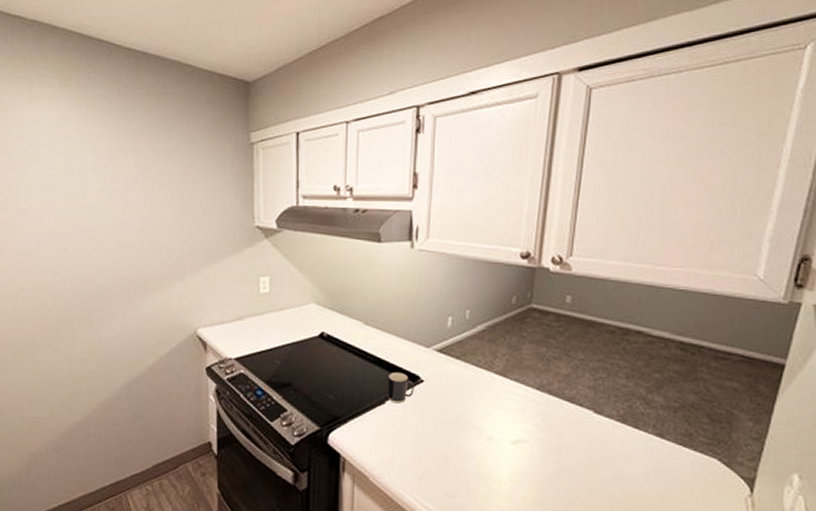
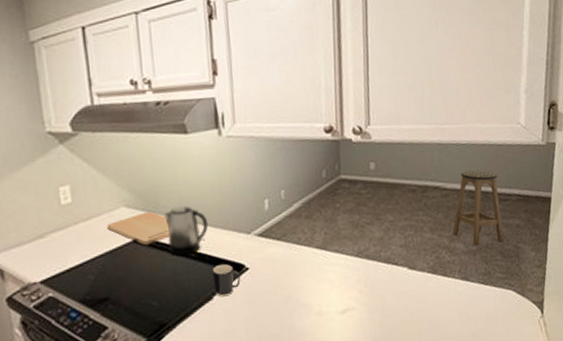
cutting board: none [297,311,353,343] -> present [107,211,170,246]
kettle: none [349,309,390,358] -> present [164,205,209,257]
stool: none [652,319,717,404] -> present [452,169,504,246]

